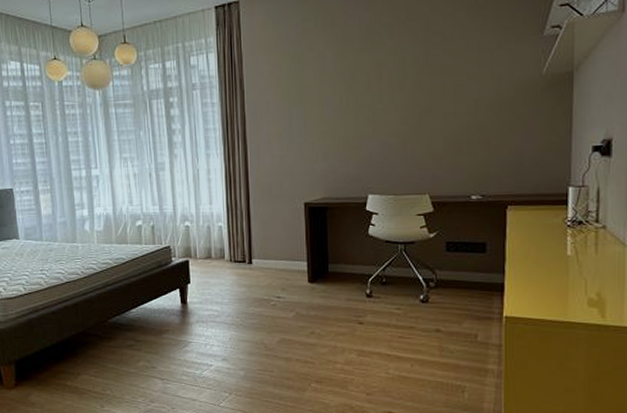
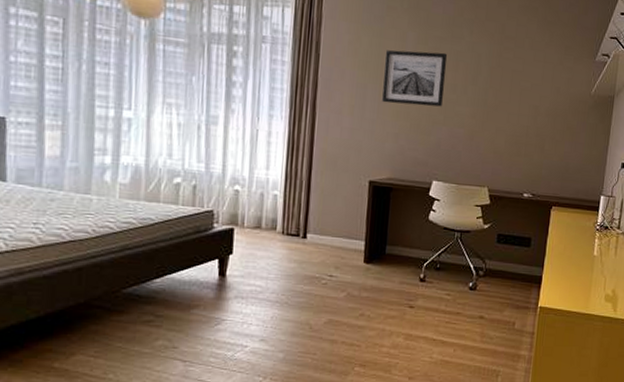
wall art: none [305,63,370,125] -> present [382,50,448,107]

